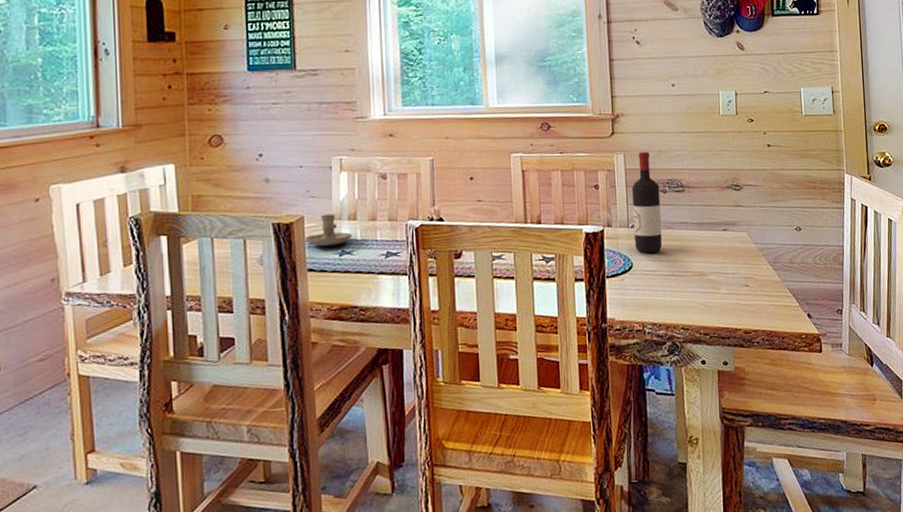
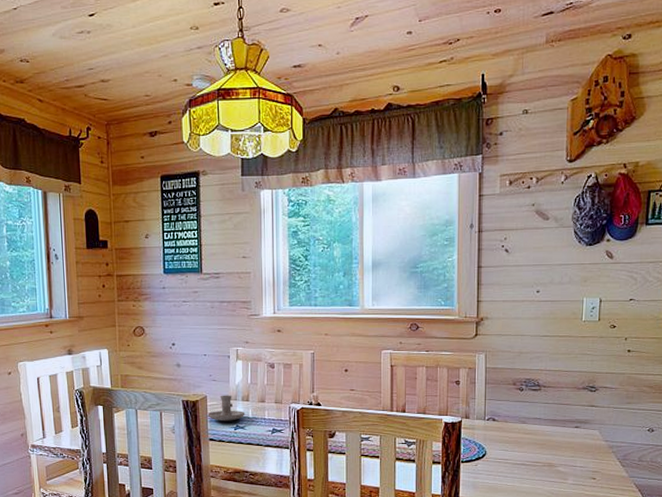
wine bottle: present [631,152,663,254] -> none [489,353,517,444]

